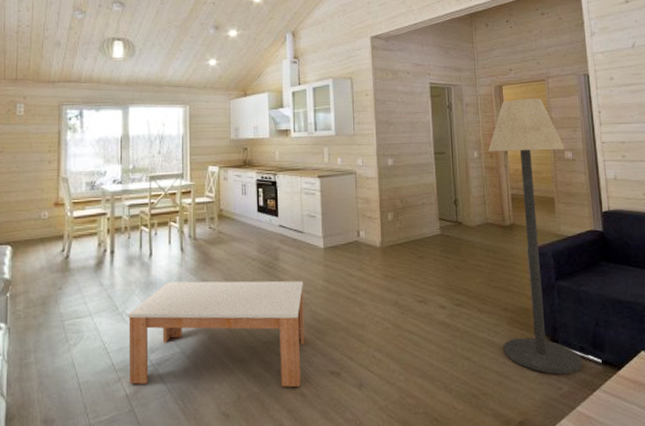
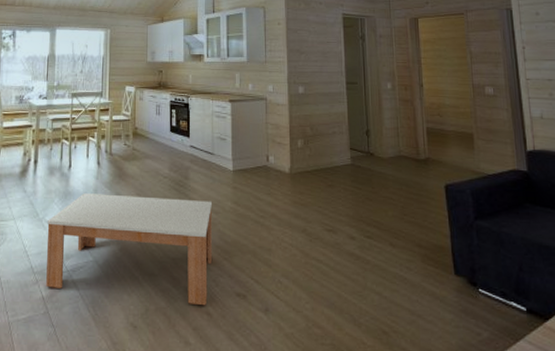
floor lamp: present [488,98,583,374] -> none [403,31,505,319]

